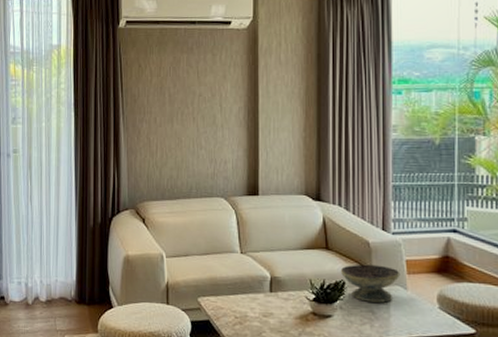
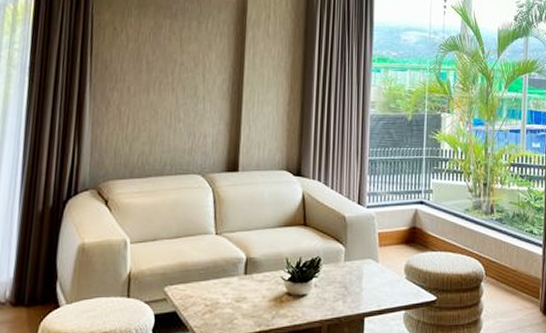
decorative bowl: present [340,264,400,303] -> none [316,239,373,277]

